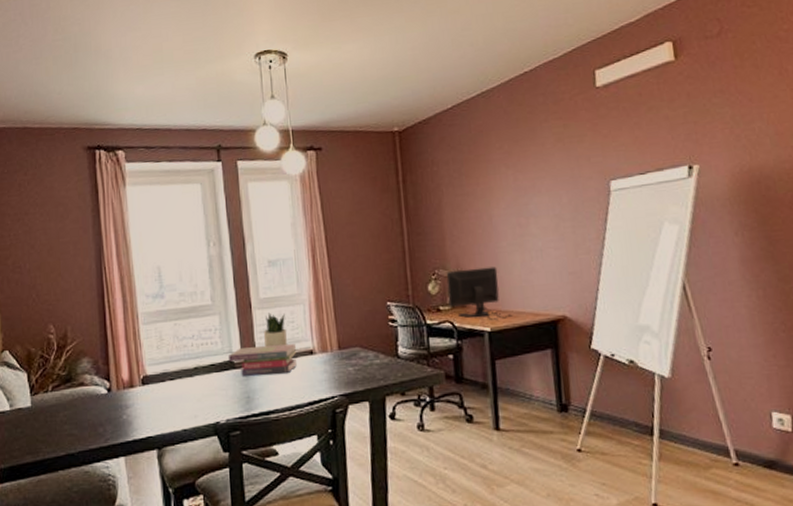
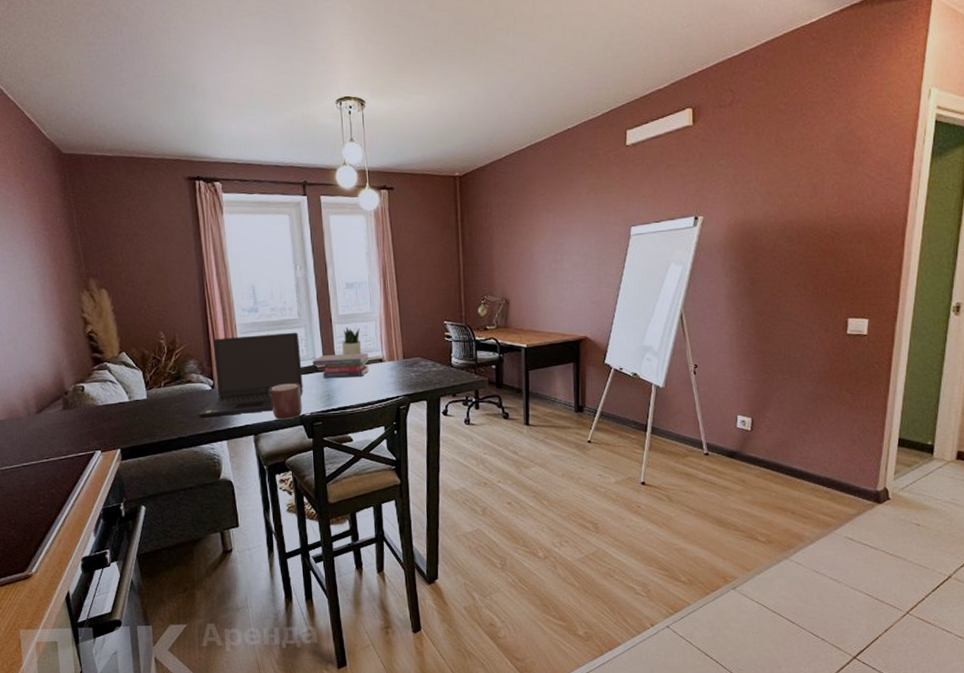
laptop: none [92,320,218,429] -> present [199,332,303,418]
mug: none [177,383,216,431] -> present [270,383,302,421]
computer monitor: present [446,266,513,321] -> none [493,295,545,339]

